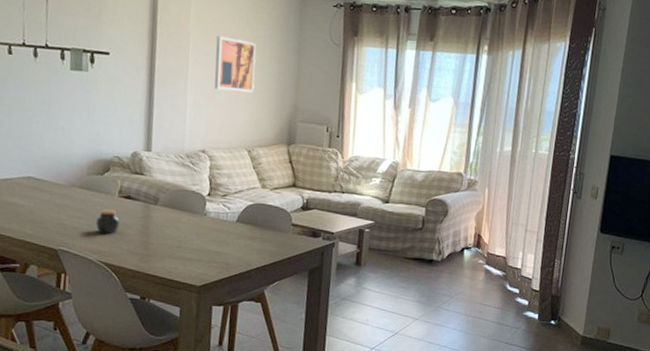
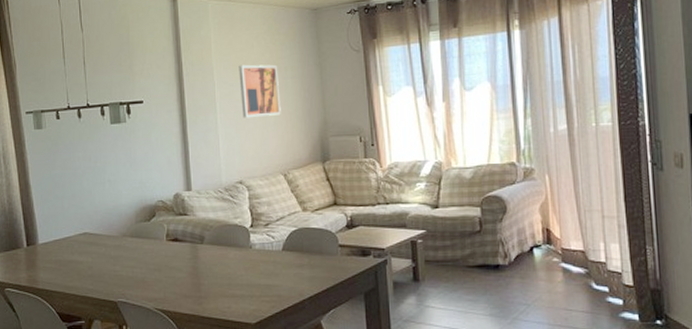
jar: present [95,209,121,235] -> none [148,255,171,281]

